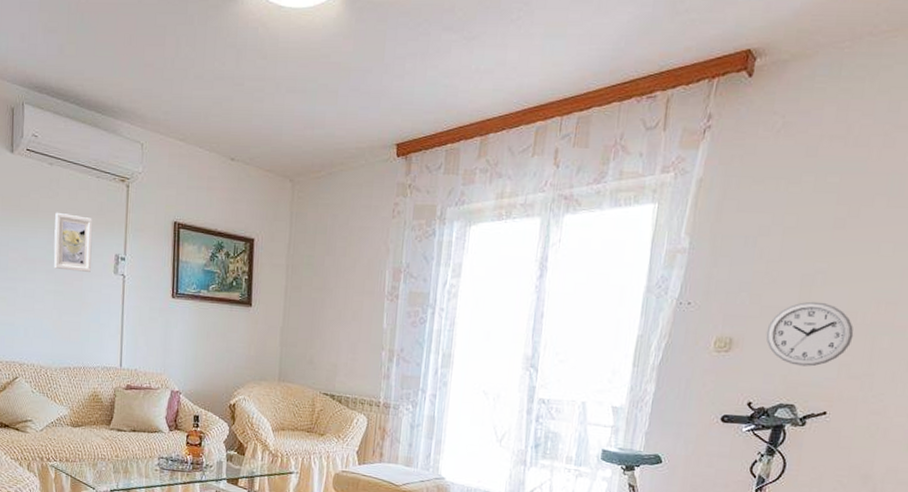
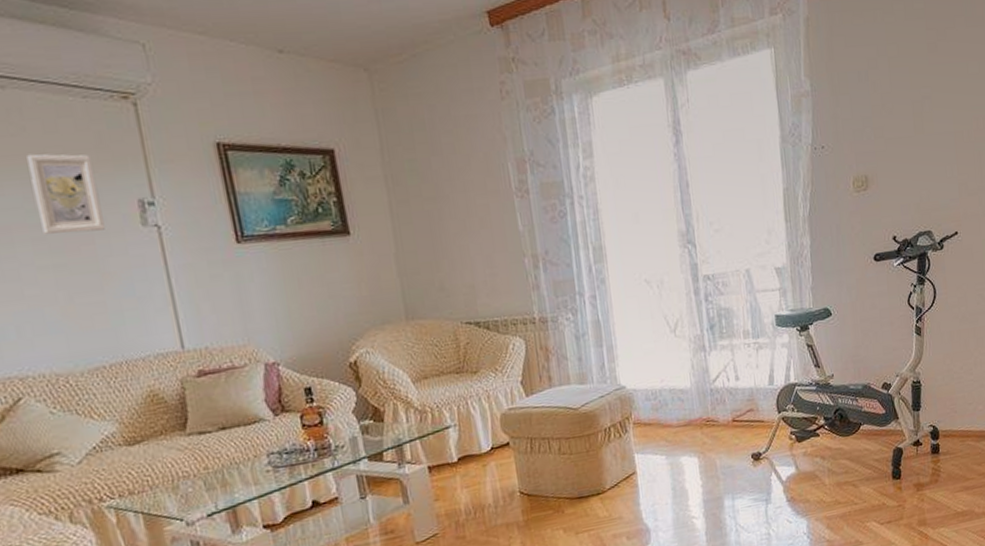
wall clock: present [766,301,854,367] -> none [894,126,964,192]

